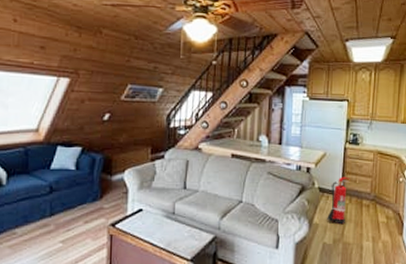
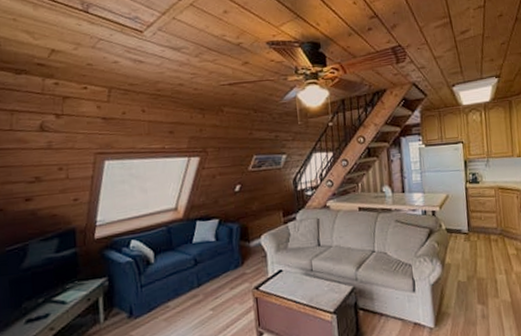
fire extinguisher: present [327,176,351,225] -> none [458,215,476,262]

